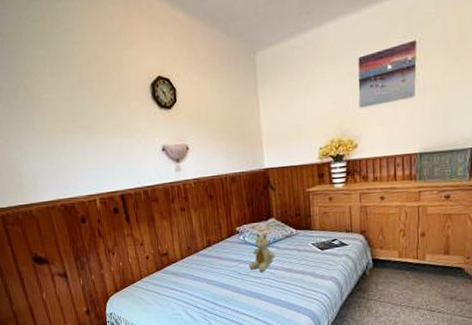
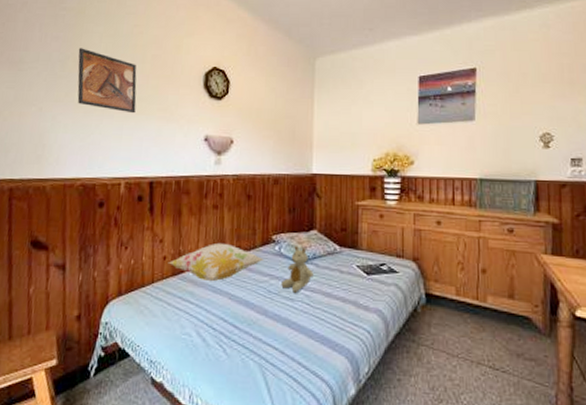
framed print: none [25,74,94,134] -> present [77,48,137,114]
decorative pillow: none [151,239,231,272] -> present [168,242,263,282]

